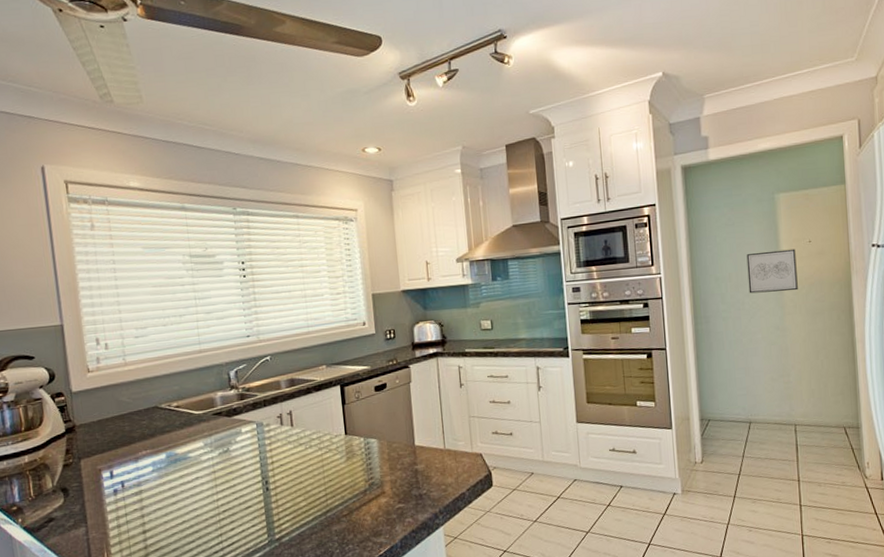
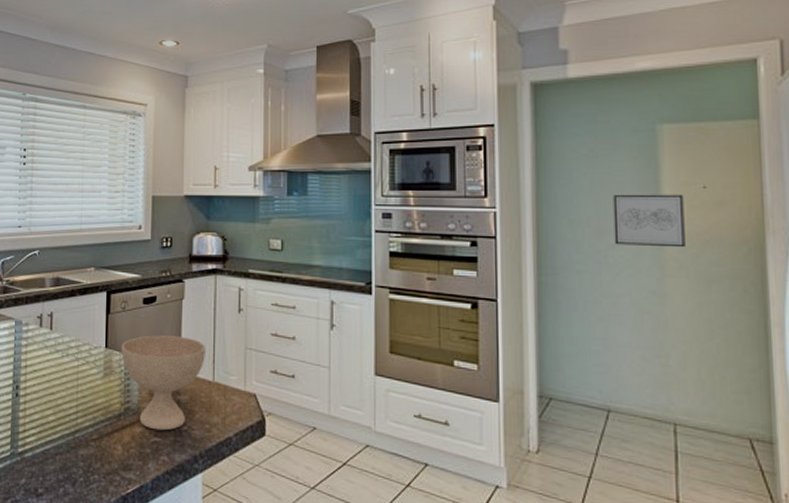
bowl: none [359,415,436,498] -> present [121,335,207,431]

